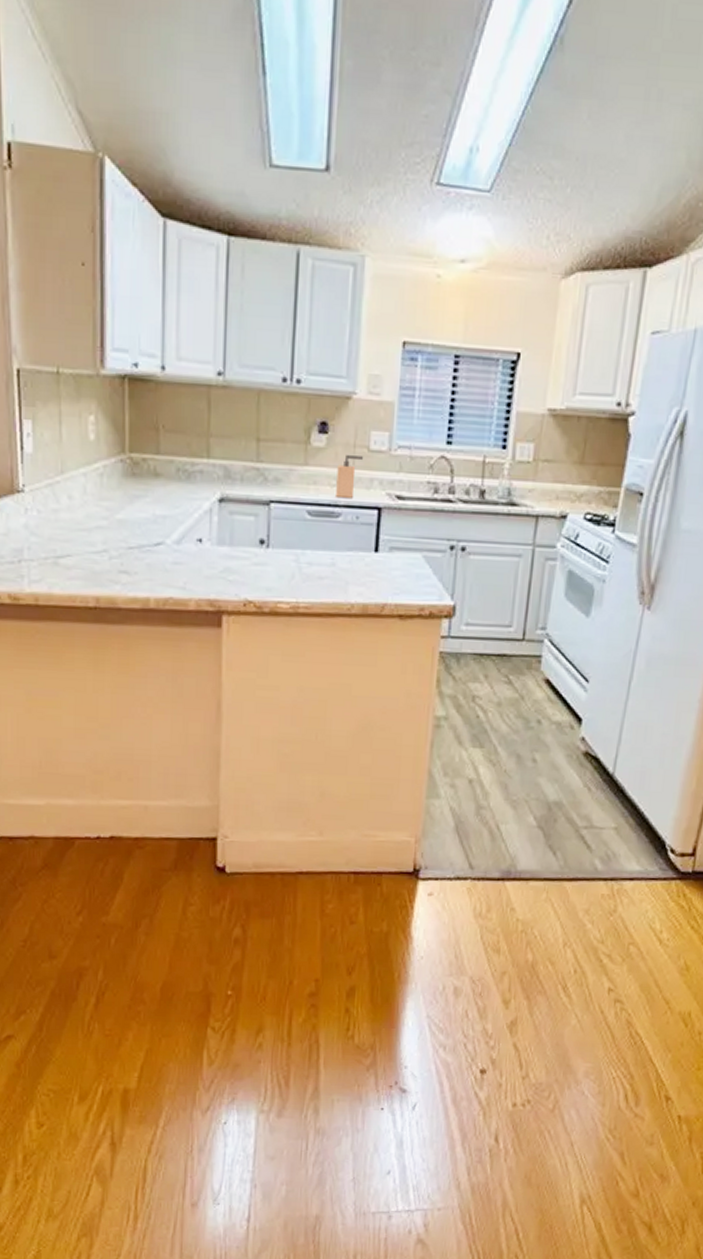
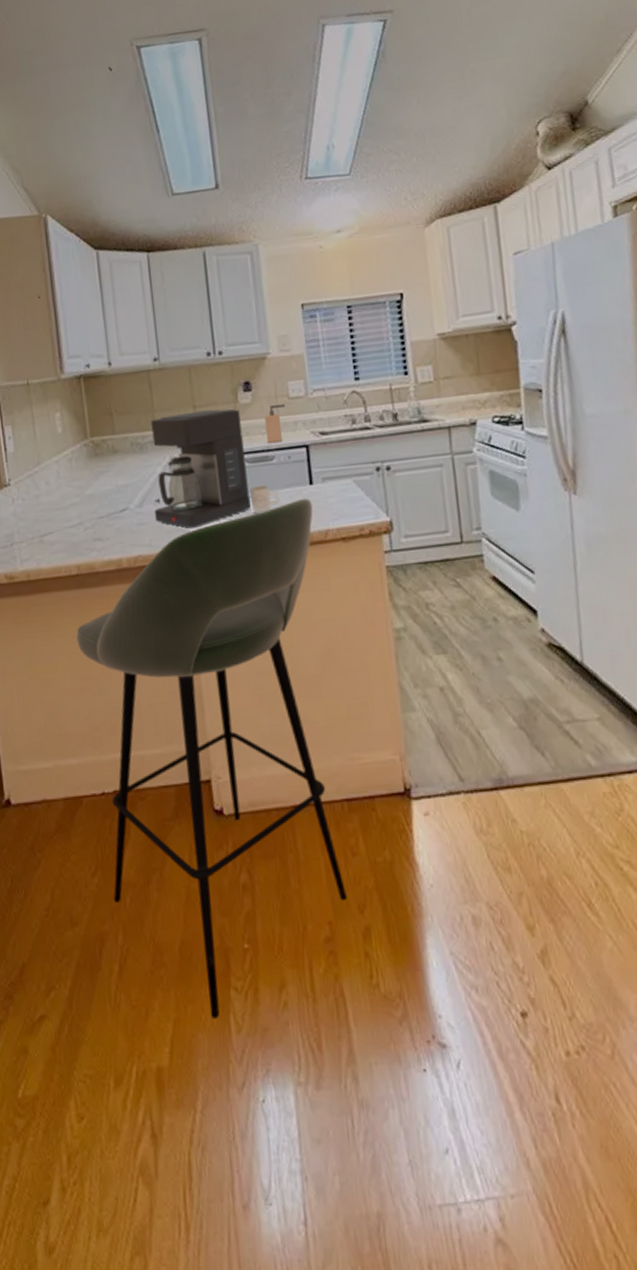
bar stool: none [87,566,373,1052] -> present [76,498,347,1018]
coffee maker: none [194,444,310,577] -> present [151,409,252,528]
mug: none [306,543,339,574] -> present [250,485,280,514]

